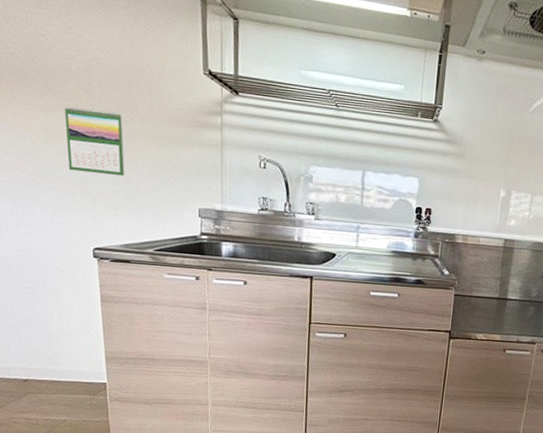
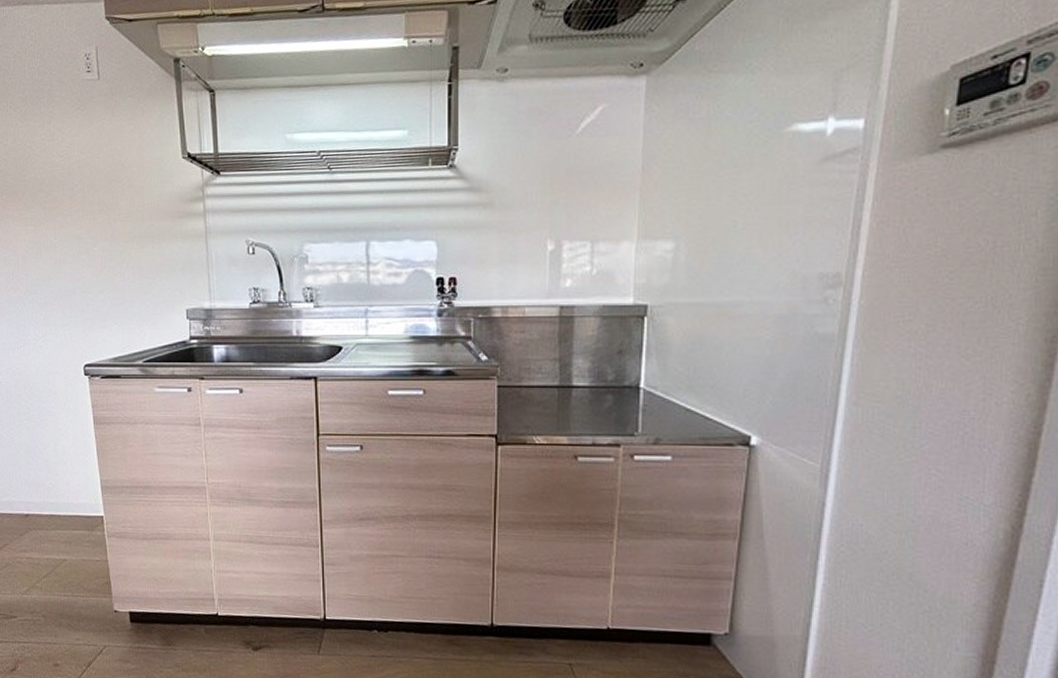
calendar: present [65,106,125,176] -> none [51,214,110,283]

